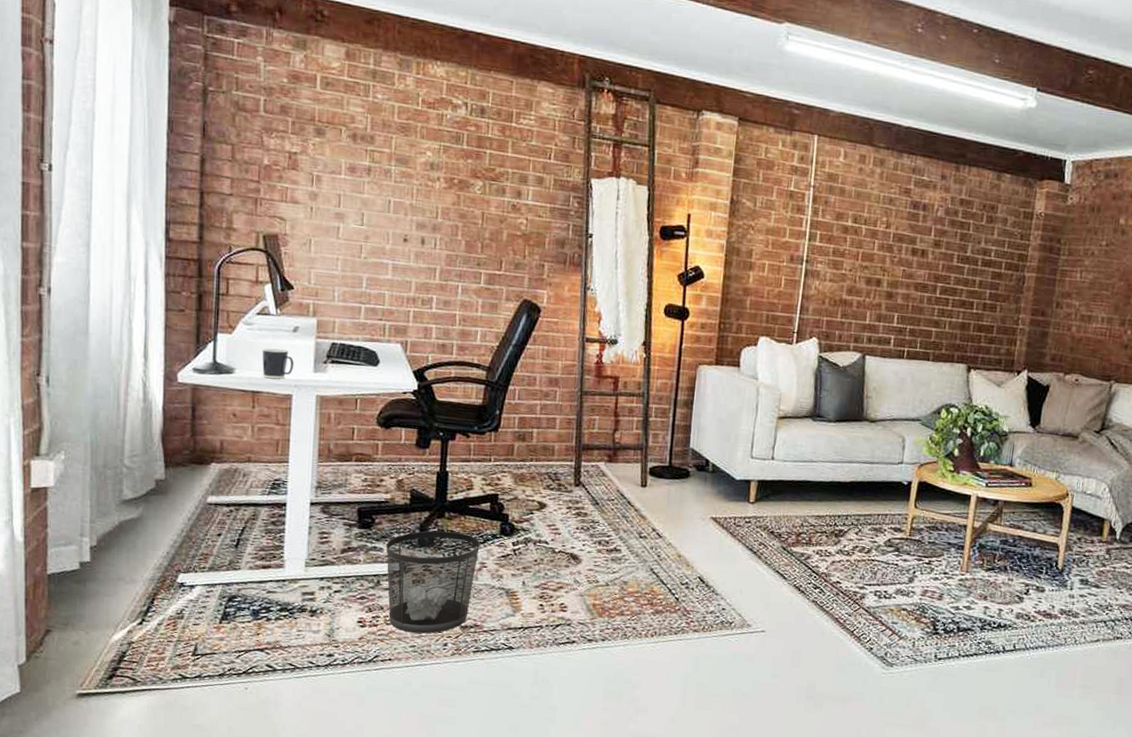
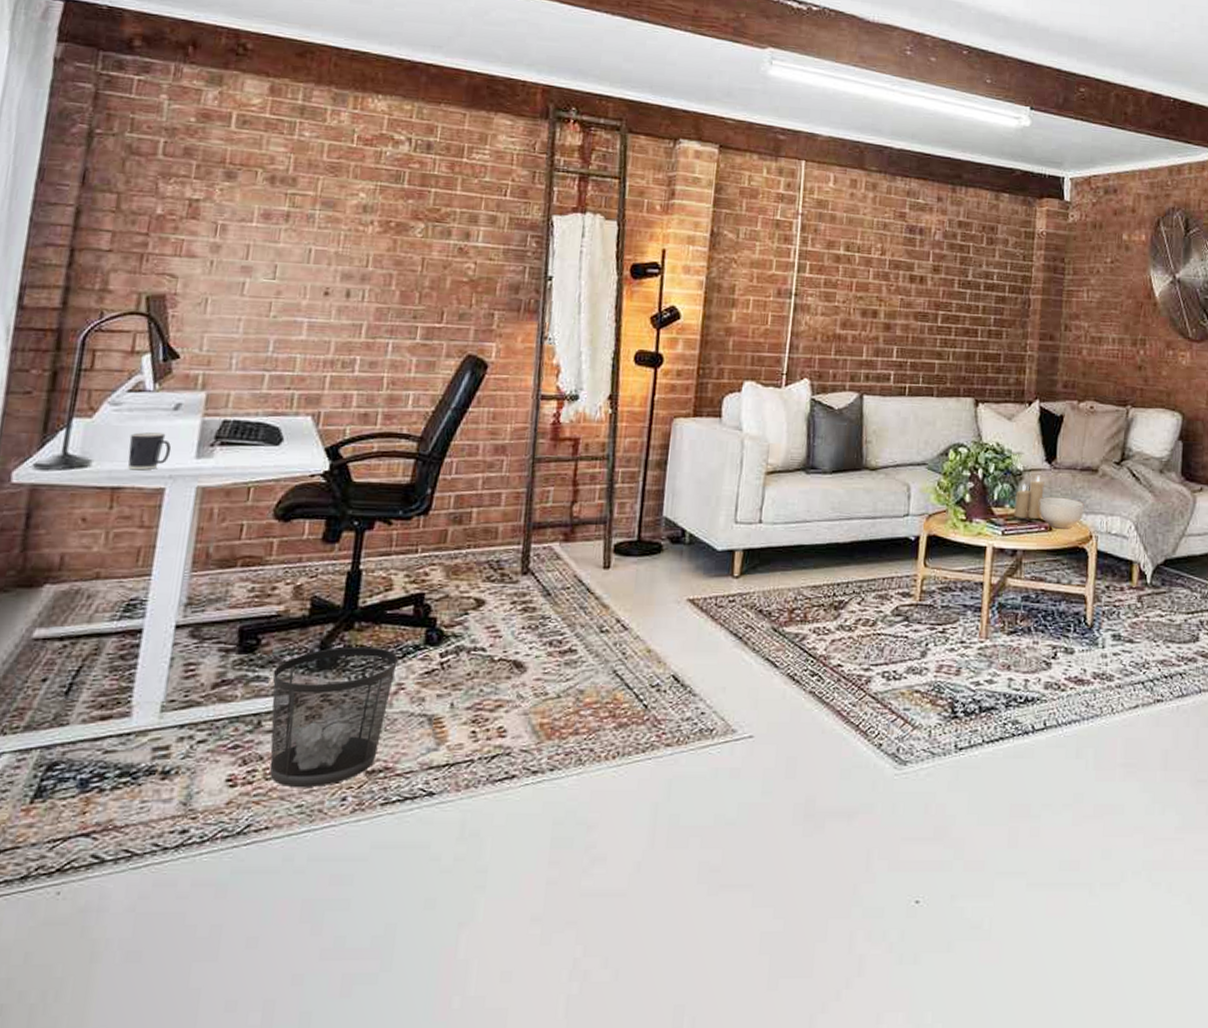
candle: none [998,437,1028,475] -> present [1014,475,1044,519]
bowl: none [1021,456,1064,487] -> present [1039,496,1085,529]

